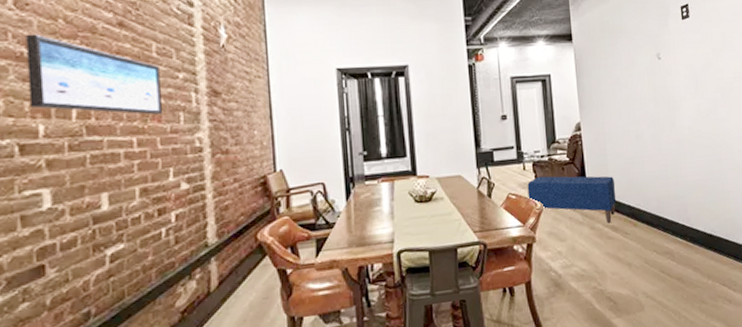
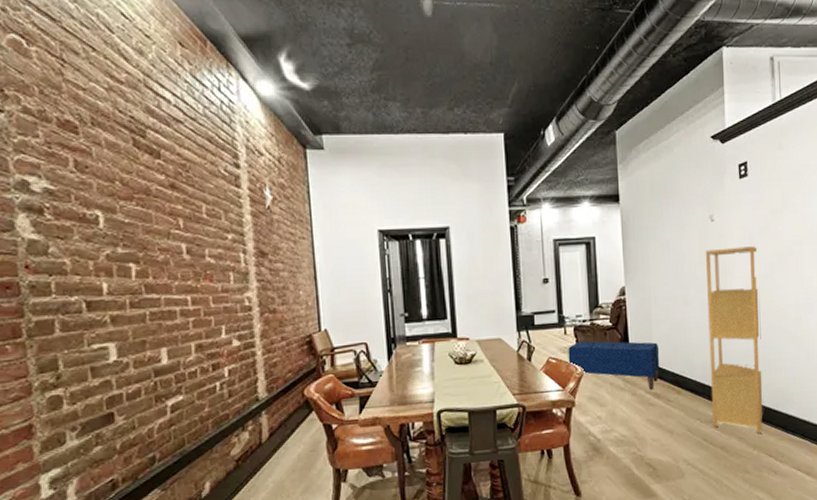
wall art: present [25,33,164,115] -> none [86,195,215,275]
shelving unit: none [654,83,715,264] -> present [705,246,763,434]

